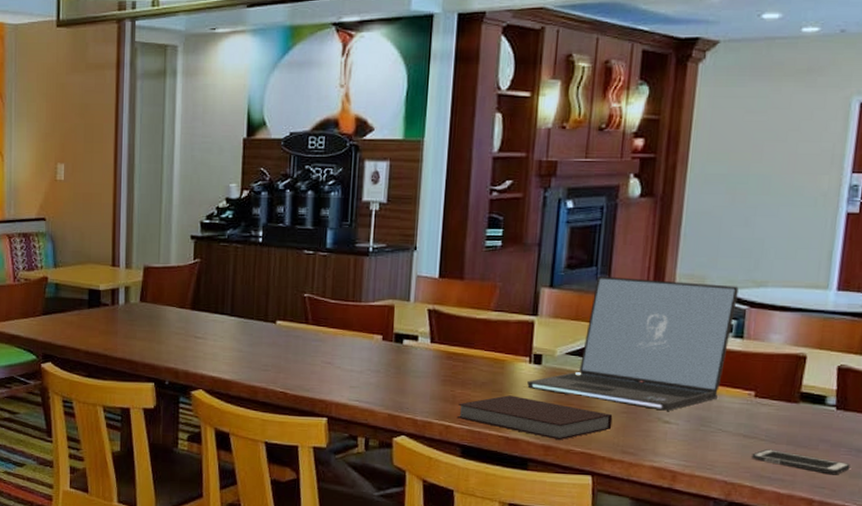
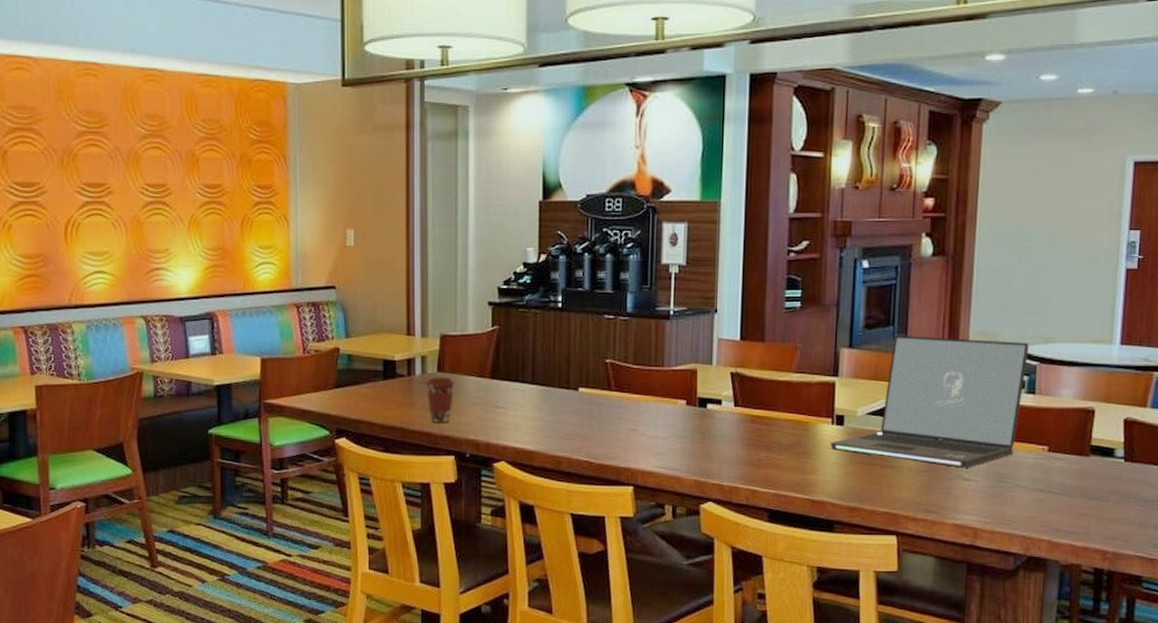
coffee cup: none [128,306,157,350] -> present [425,376,455,422]
notebook: present [458,395,613,441] -> none [764,457,915,501]
cell phone: present [751,449,850,475] -> none [1048,503,1140,526]

